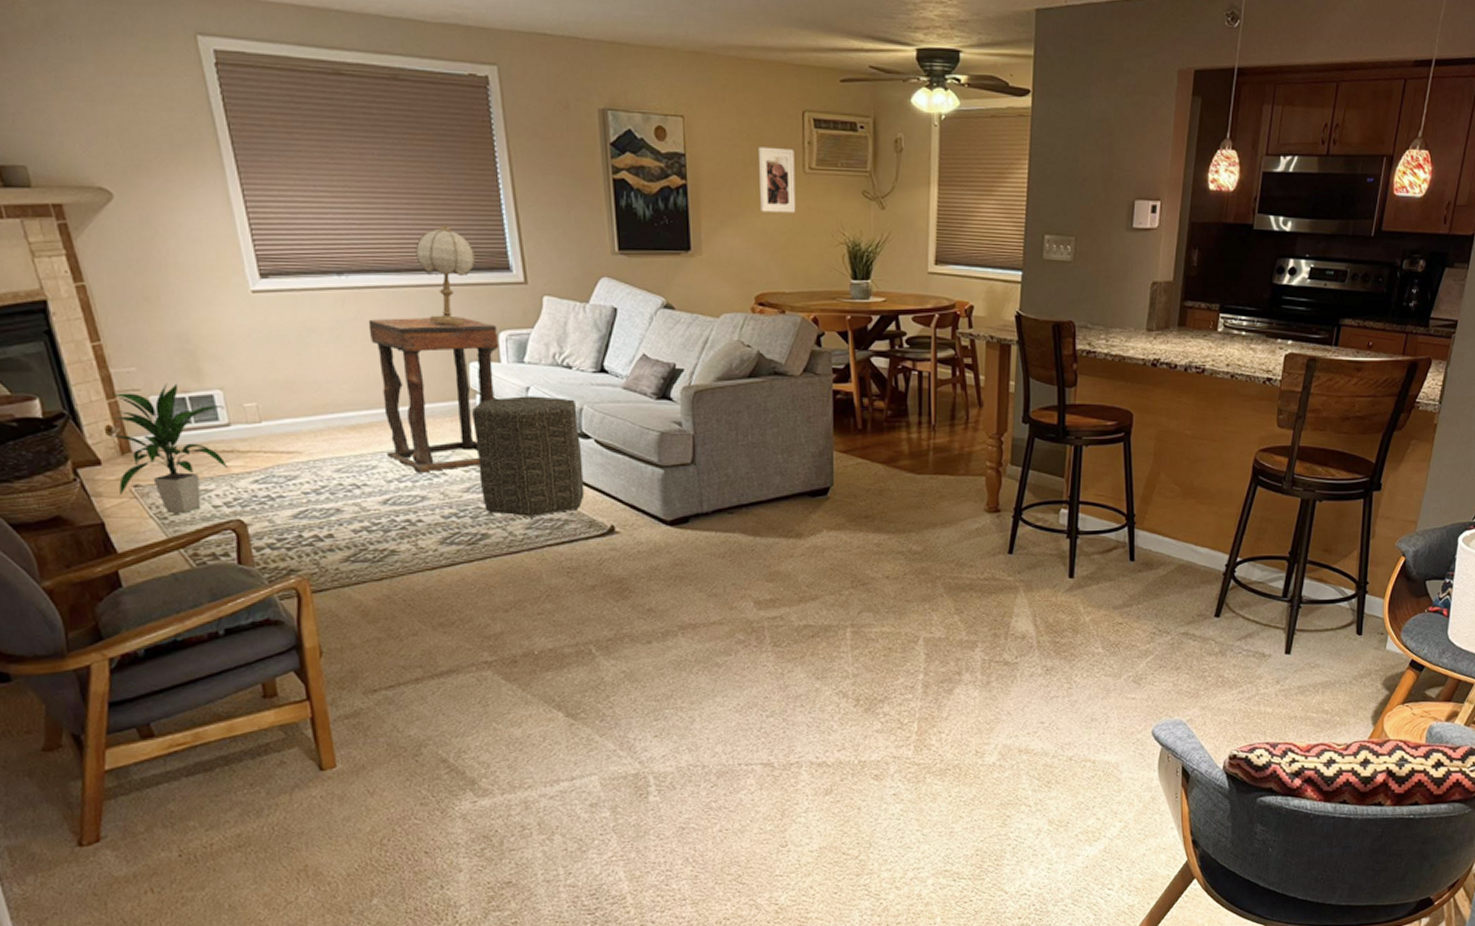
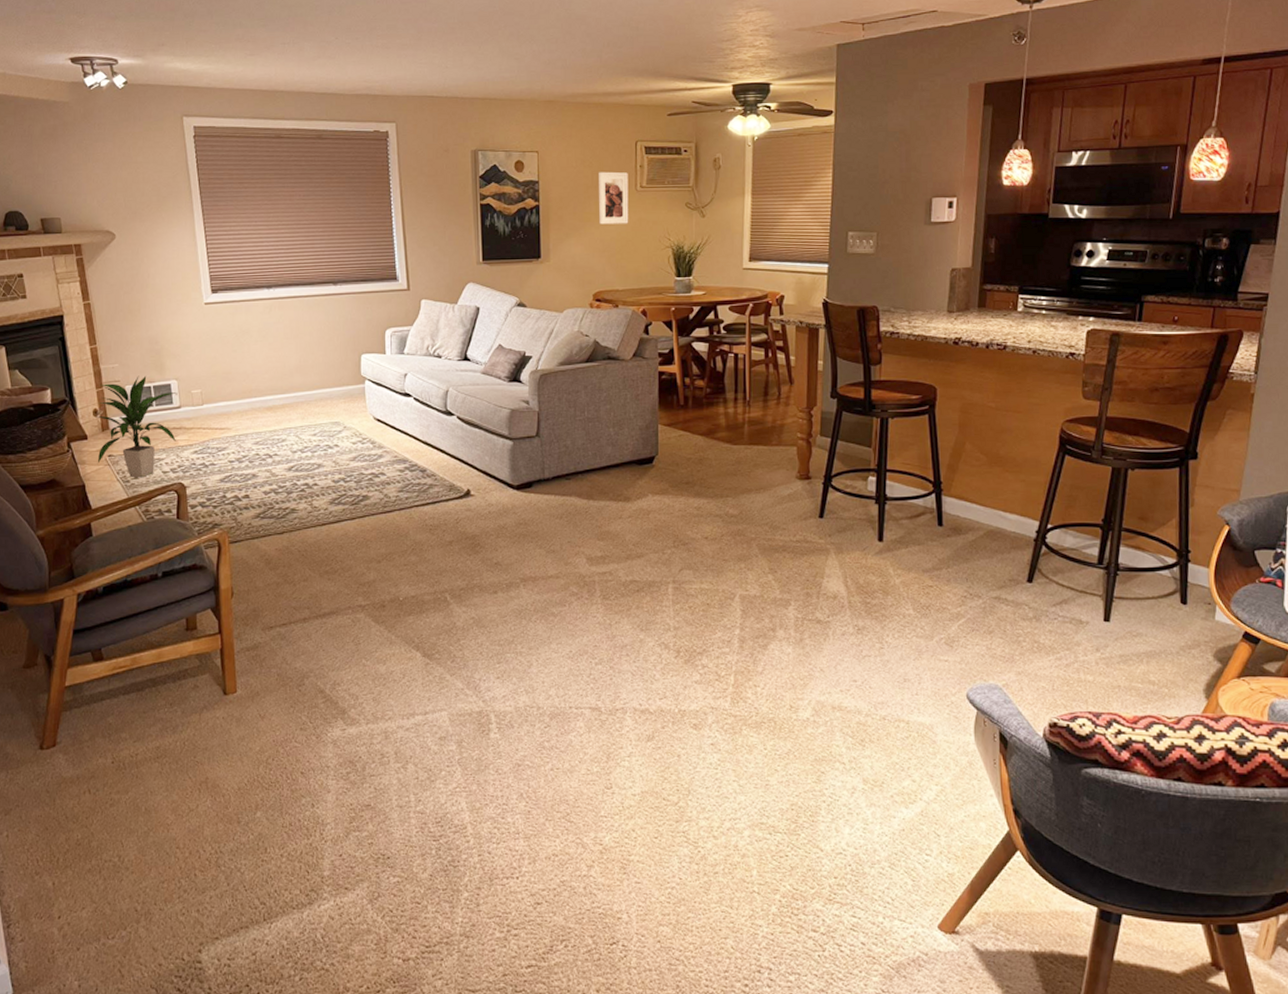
side table: present [368,316,499,473] -> none [287,318,385,445]
table lamp: present [415,225,475,325] -> none [326,247,370,325]
ottoman: present [472,396,585,518] -> none [361,381,447,482]

